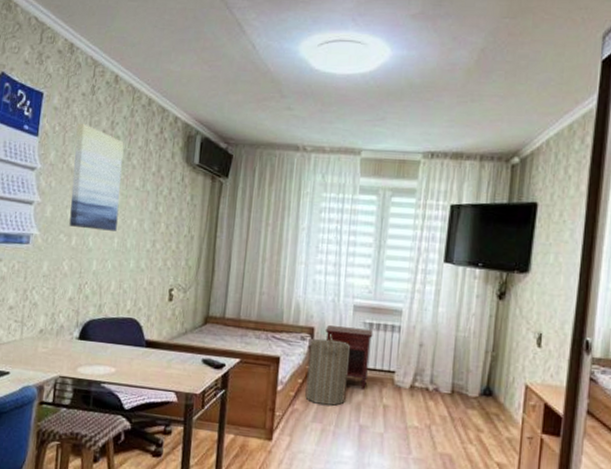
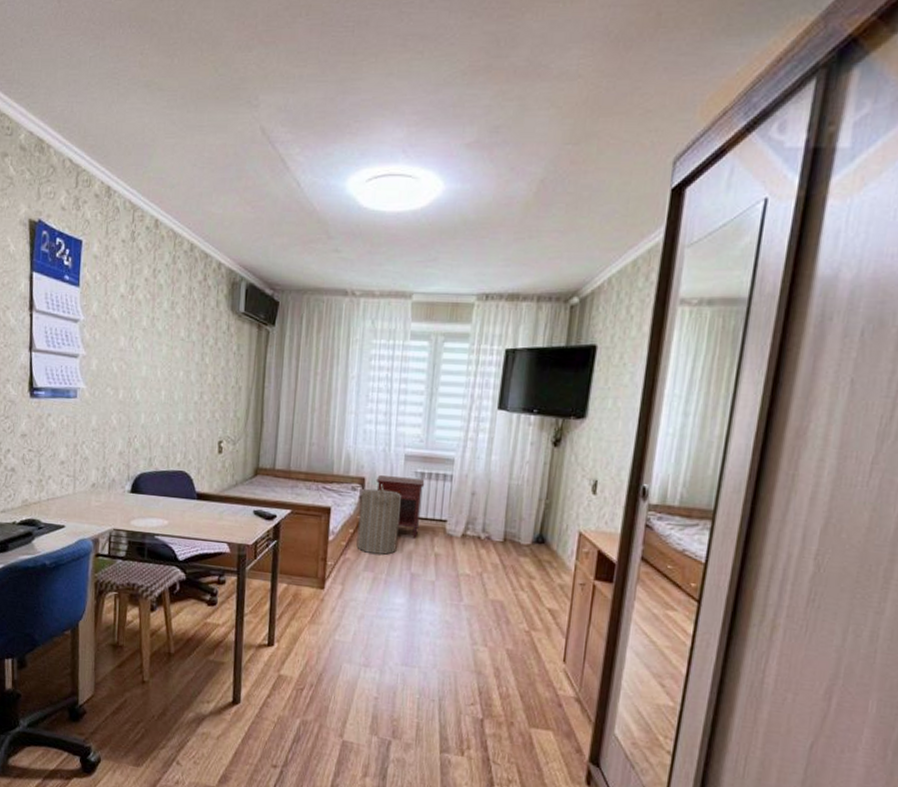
wall art: present [69,123,124,231] -> none [115,271,167,384]

